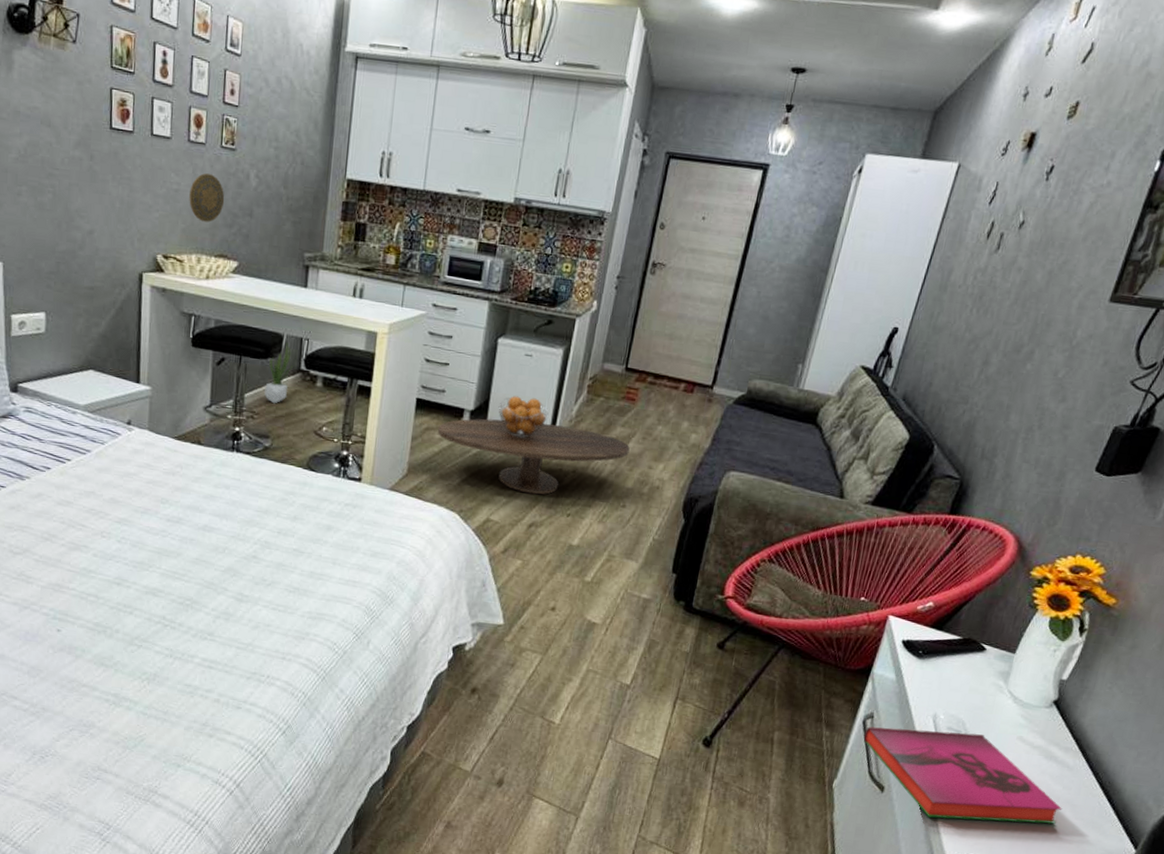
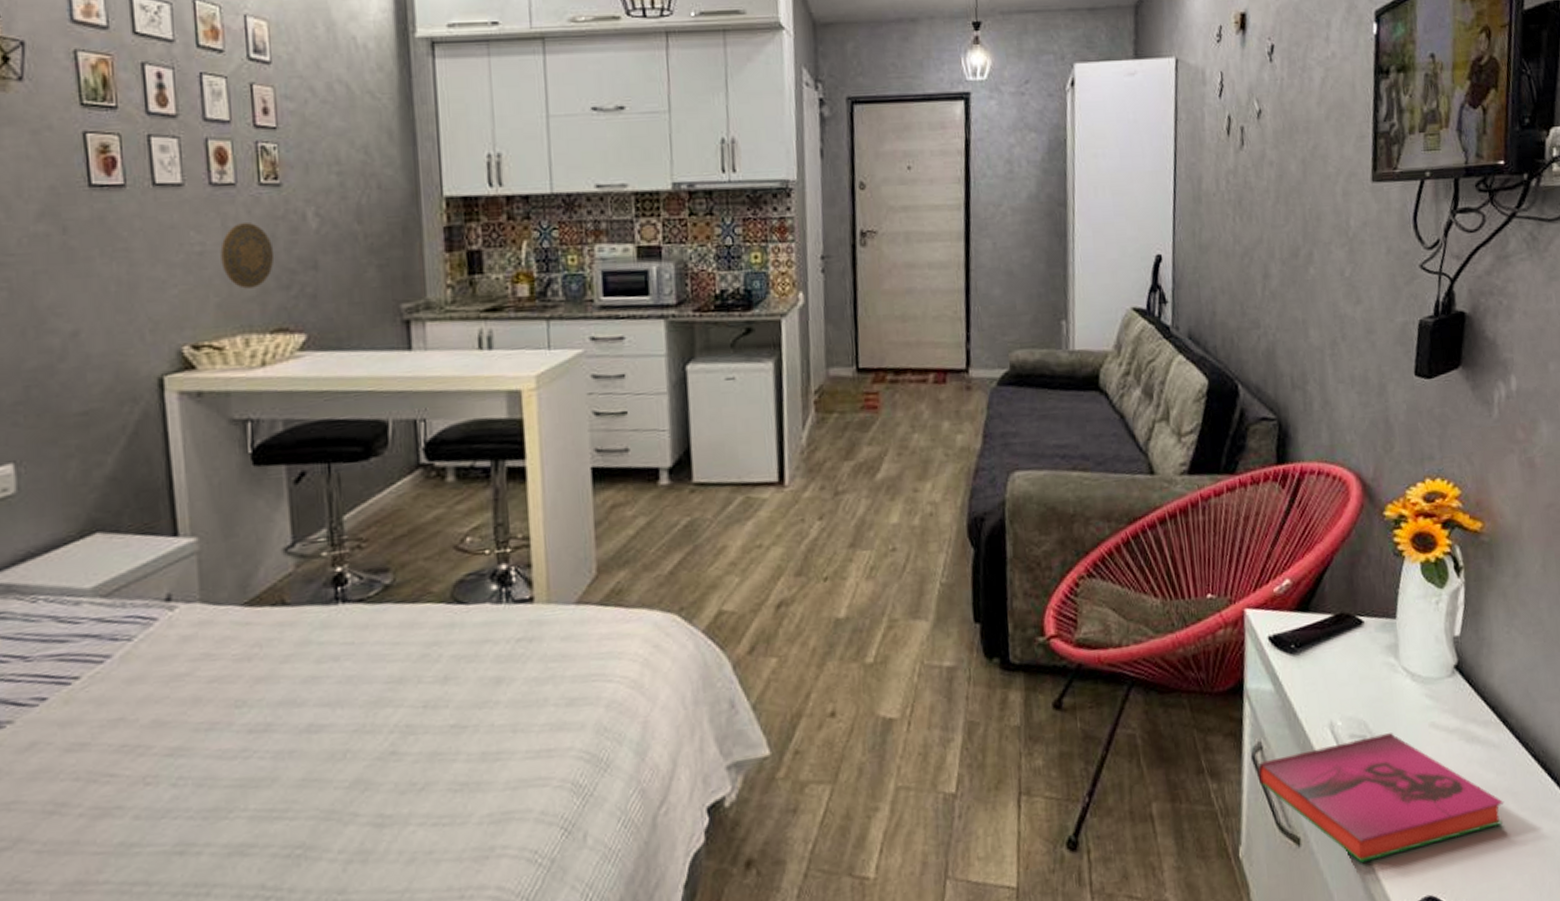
potted plant: present [264,342,293,404] -> none [371,430,408,521]
coffee table: present [437,418,630,495] -> none [628,459,885,564]
fruit basket: present [498,396,549,438] -> none [704,433,772,490]

